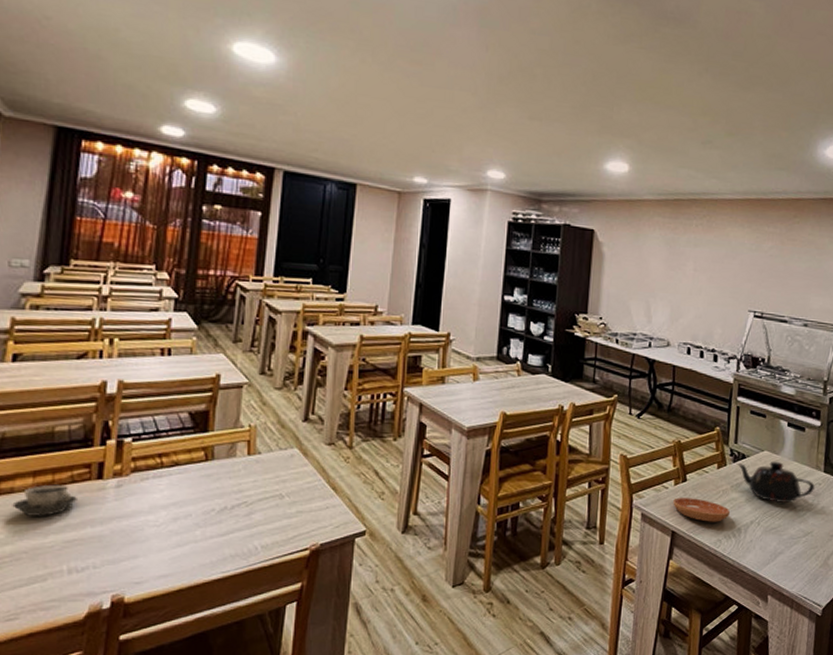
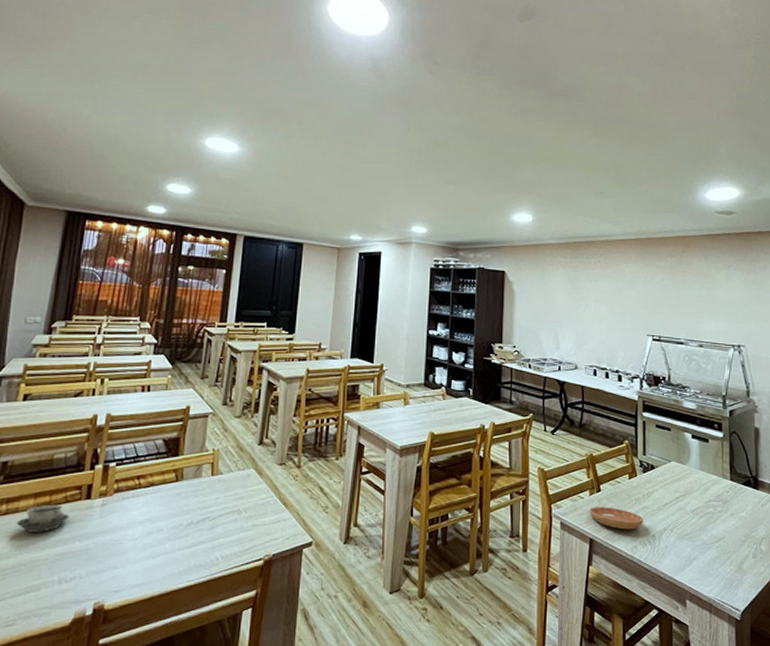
teapot: present [736,461,815,504] -> none [646,471,723,511]

